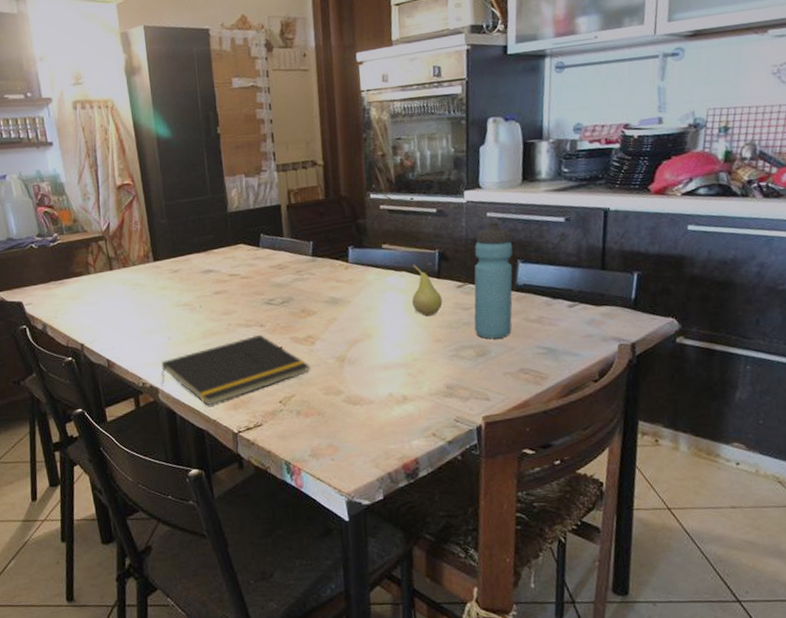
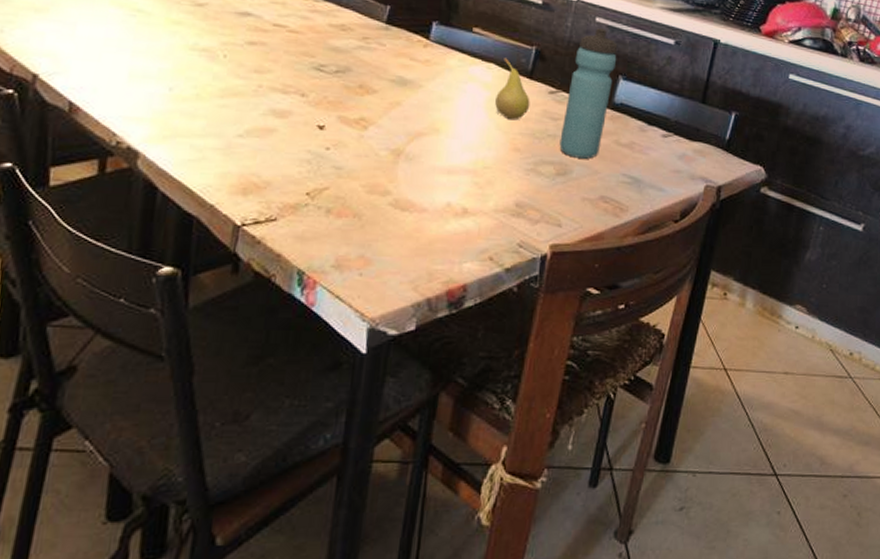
notepad: present [161,334,310,406] -> none [145,105,356,186]

